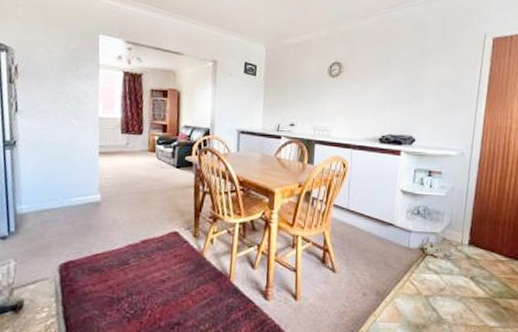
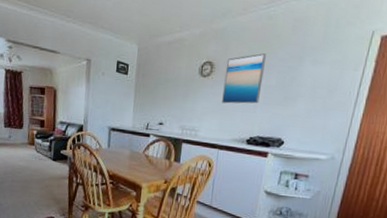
wall art: none [352,54,392,103] -> present [222,53,267,104]

